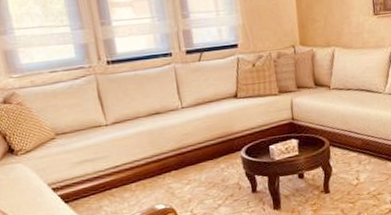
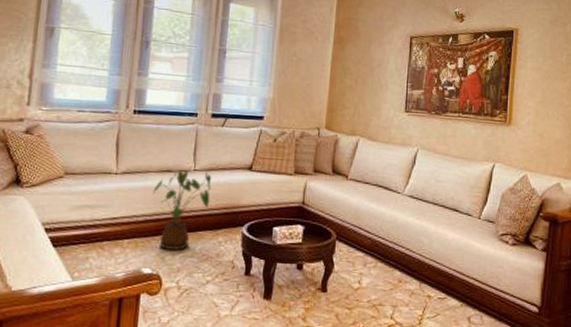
house plant: none [147,107,205,185] -> present [153,170,212,250]

